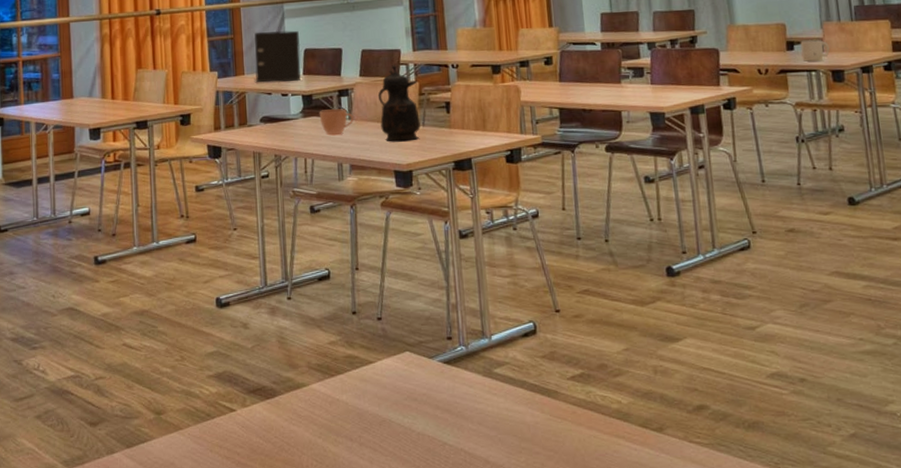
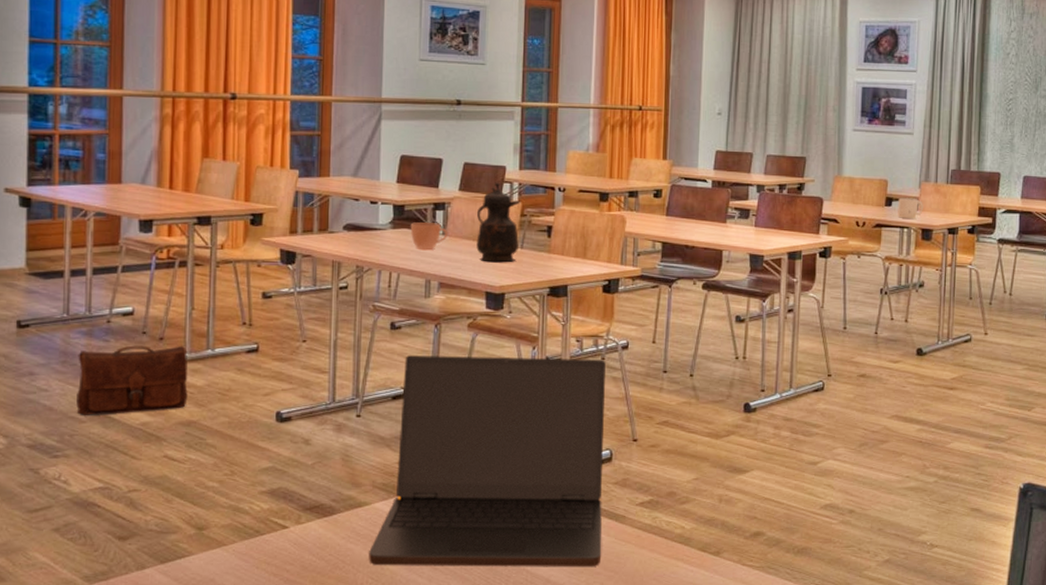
briefcase: none [47,239,139,309] -> present [76,345,188,415]
binder: present [254,30,301,83] -> none [341,131,396,190]
laptop: none [311,230,539,446] -> present [369,355,606,566]

